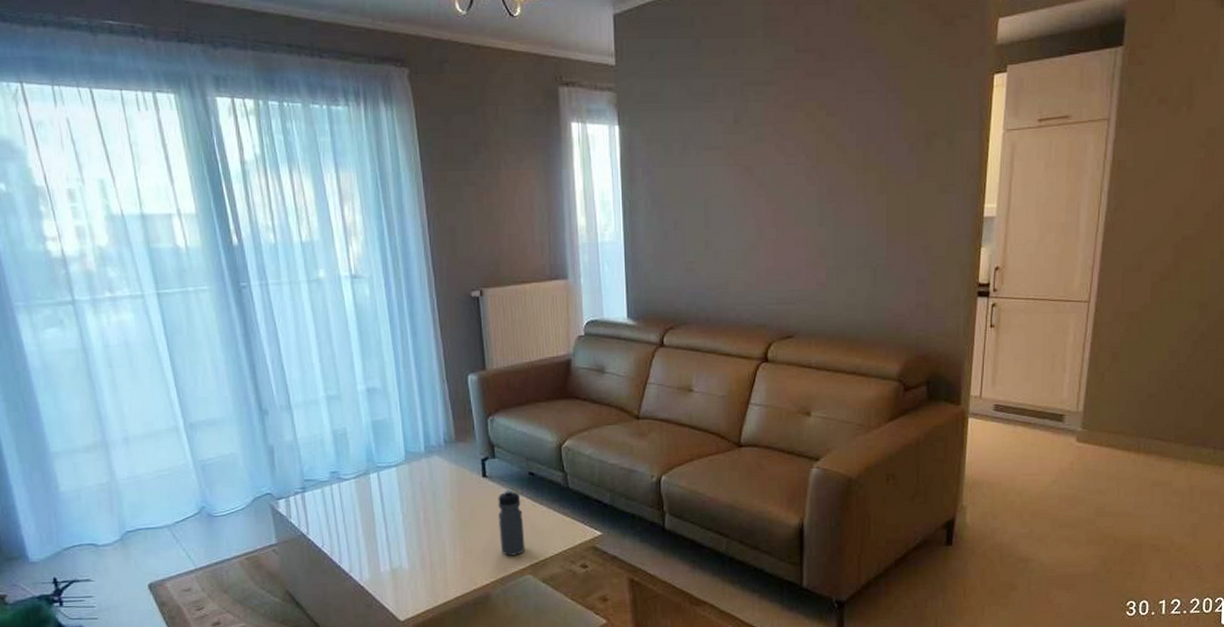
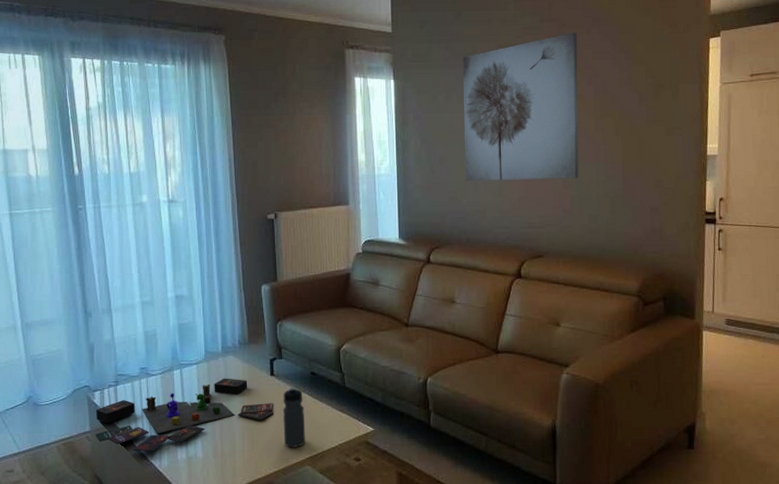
board game: none [281,481,487,565] -> present [95,378,273,451]
wall art: none [701,67,838,249] -> present [462,33,579,181]

